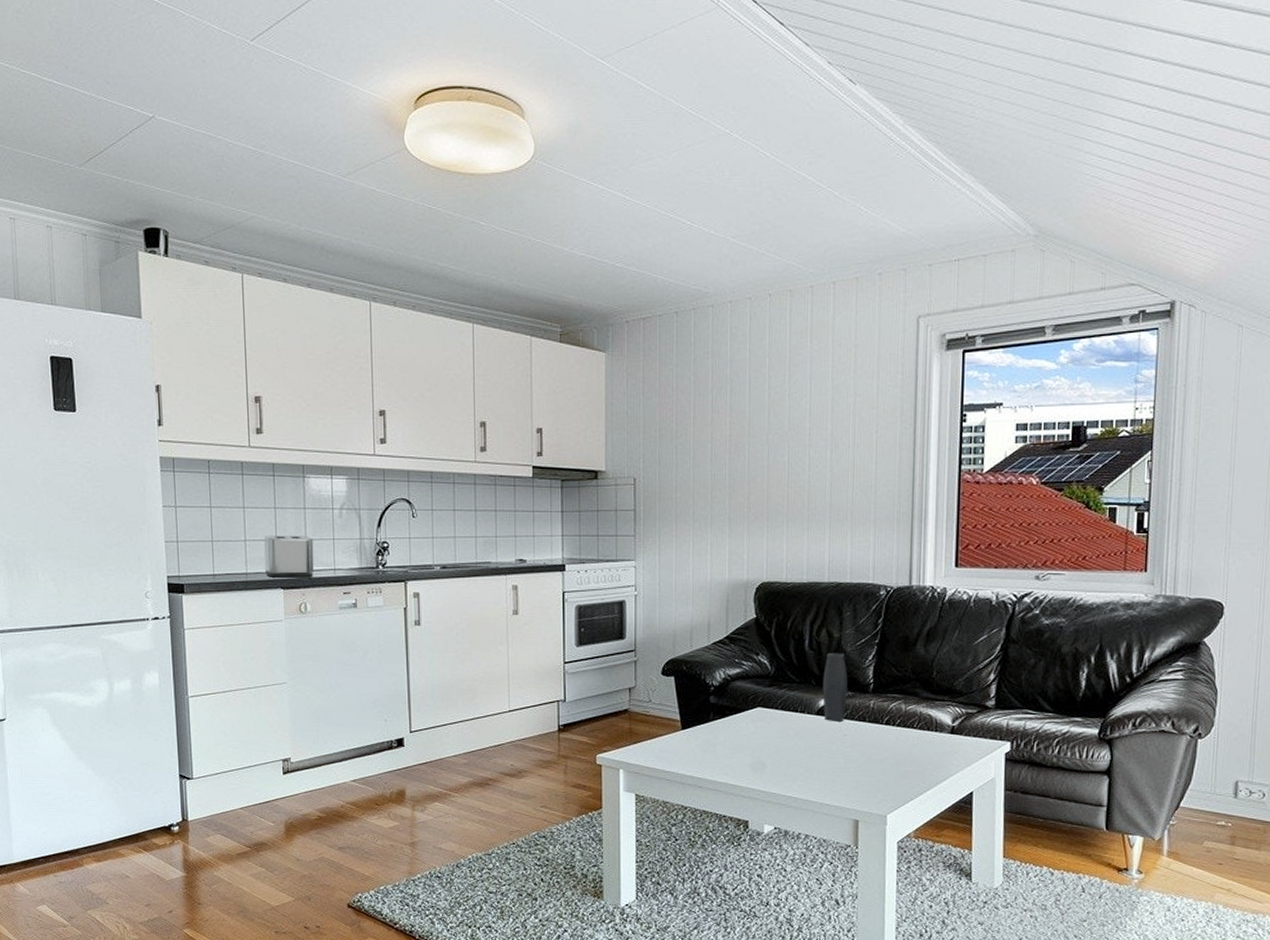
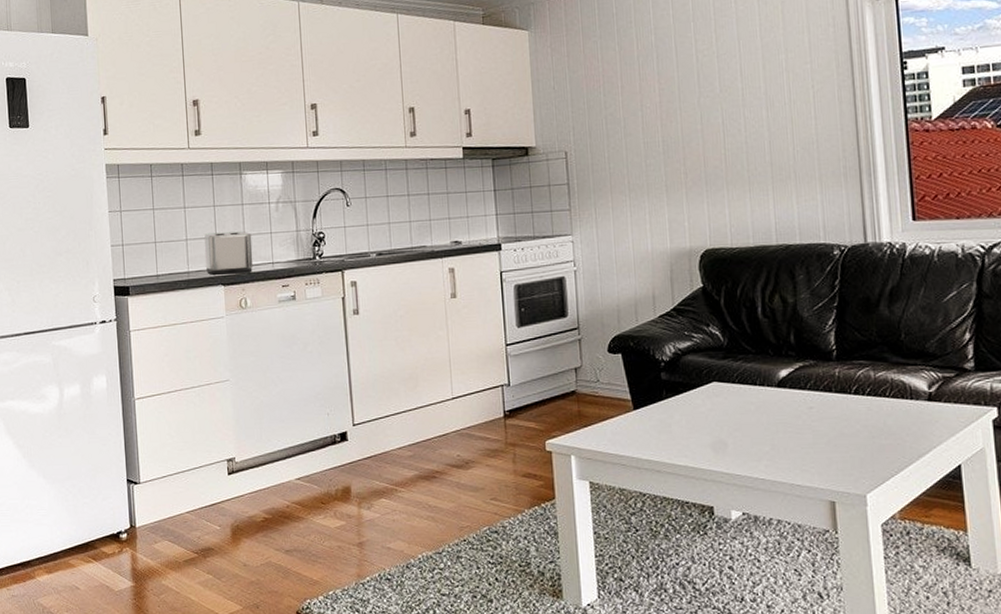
vase: present [822,652,848,722] -> none [780,319,809,394]

